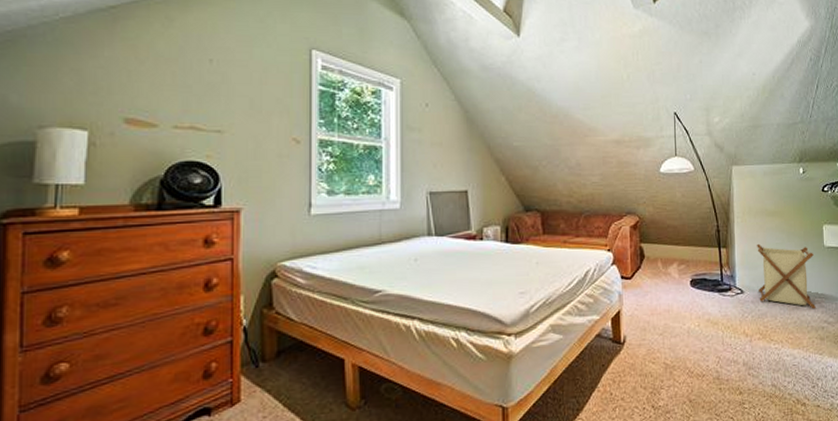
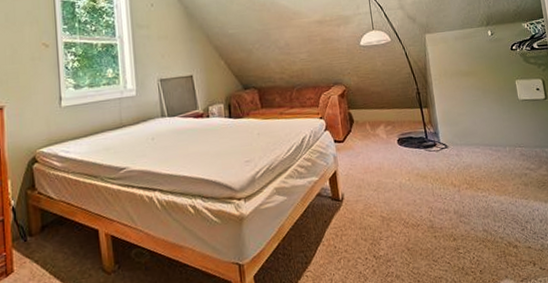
laundry basket: present [757,243,816,310] -> none [455,101,517,158]

